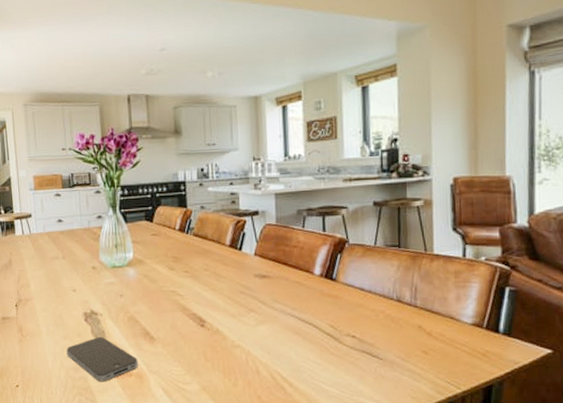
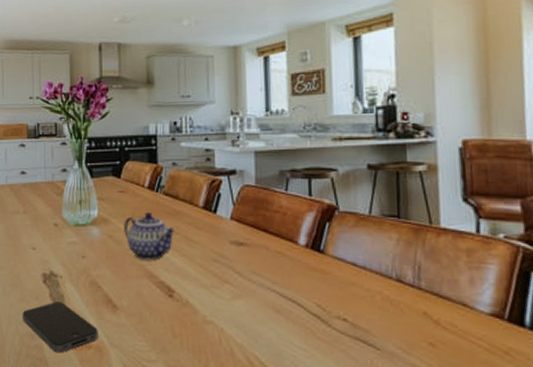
teapot: none [158,252,205,296] -> present [124,212,176,261]

